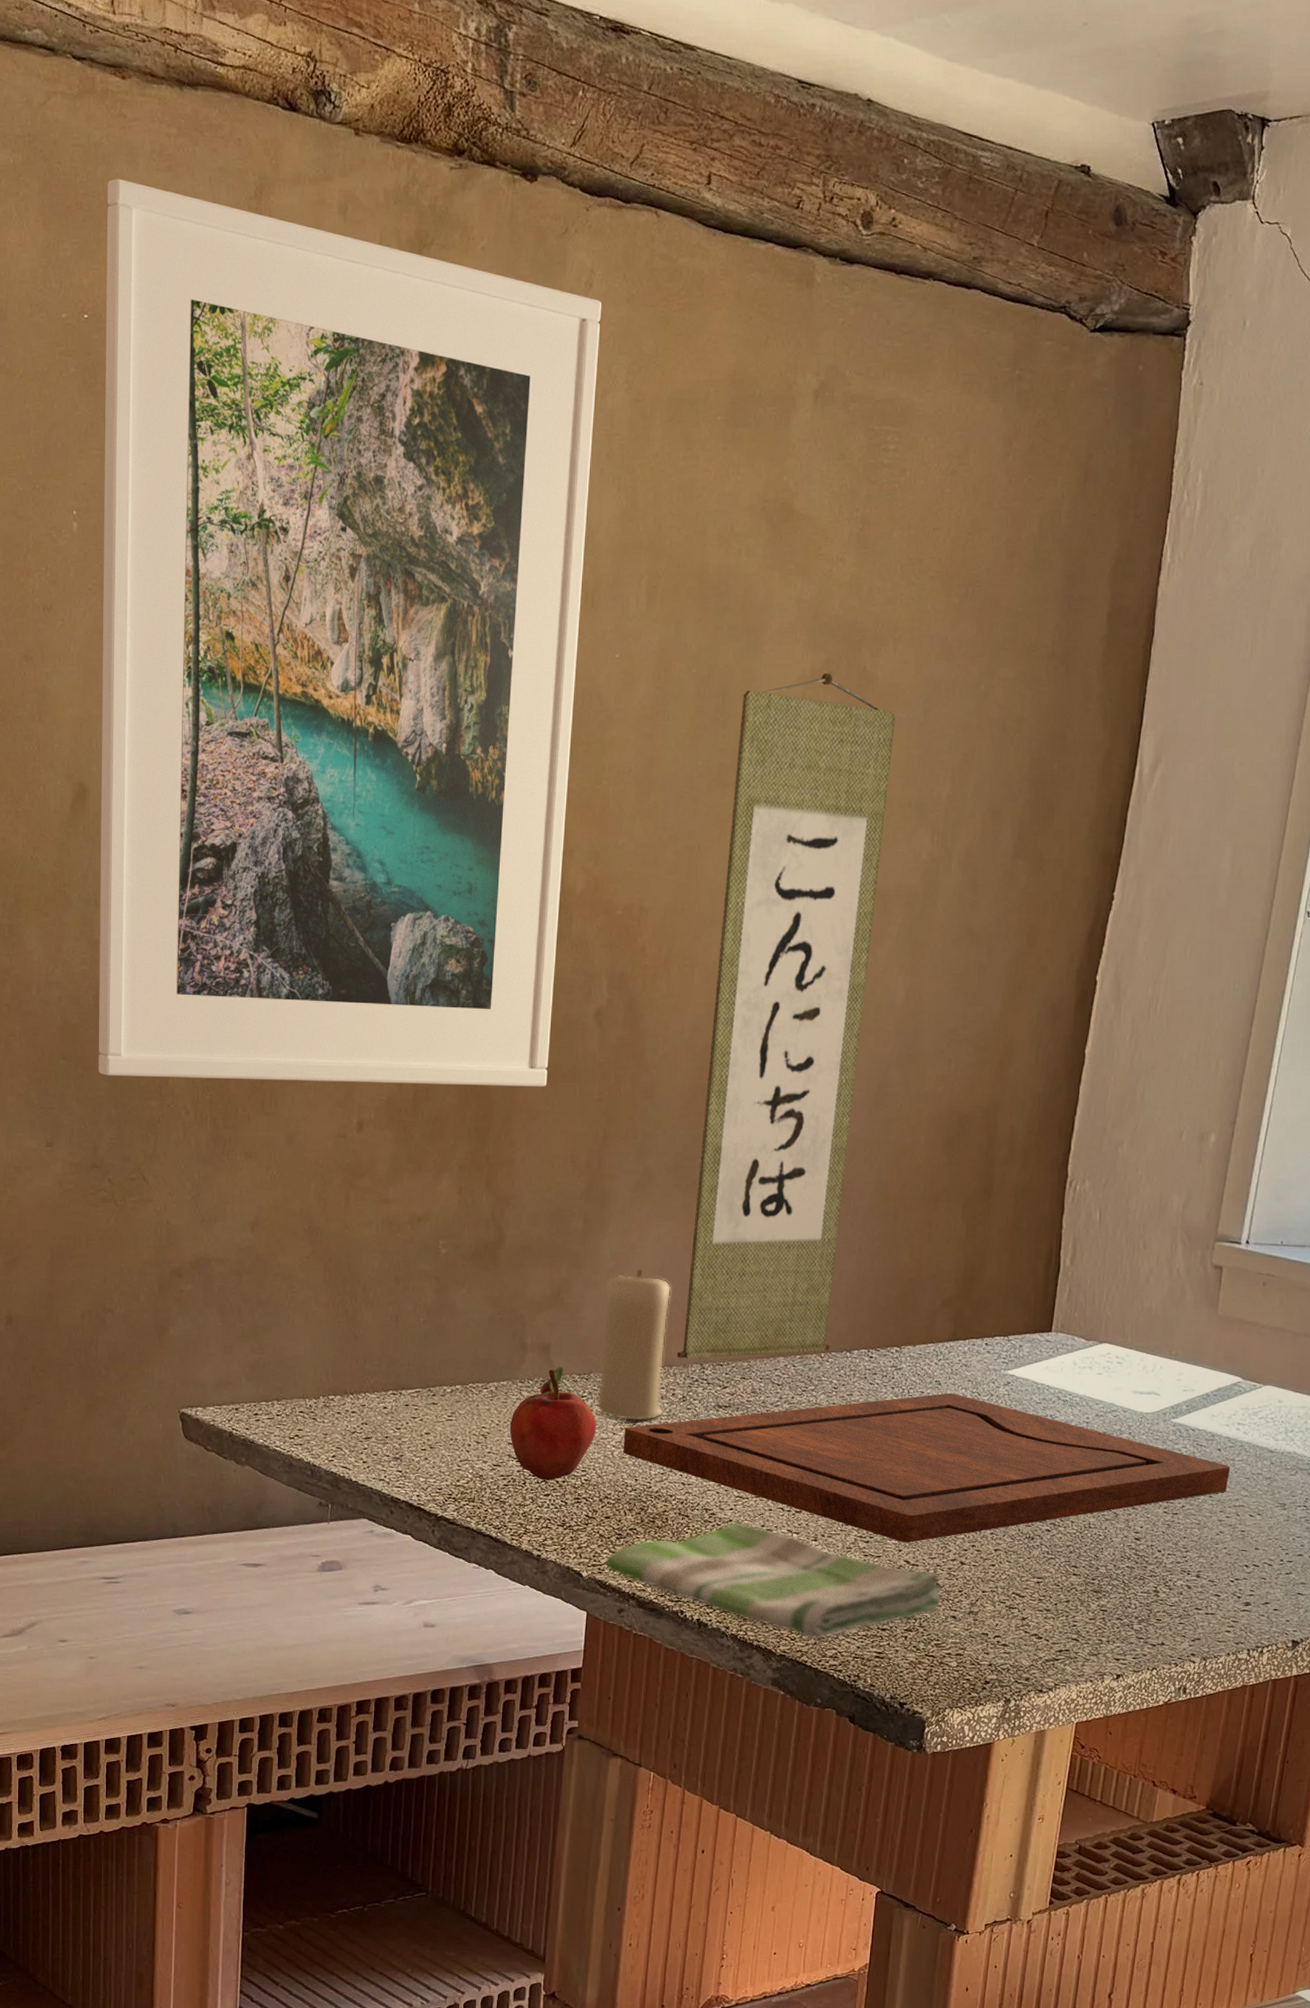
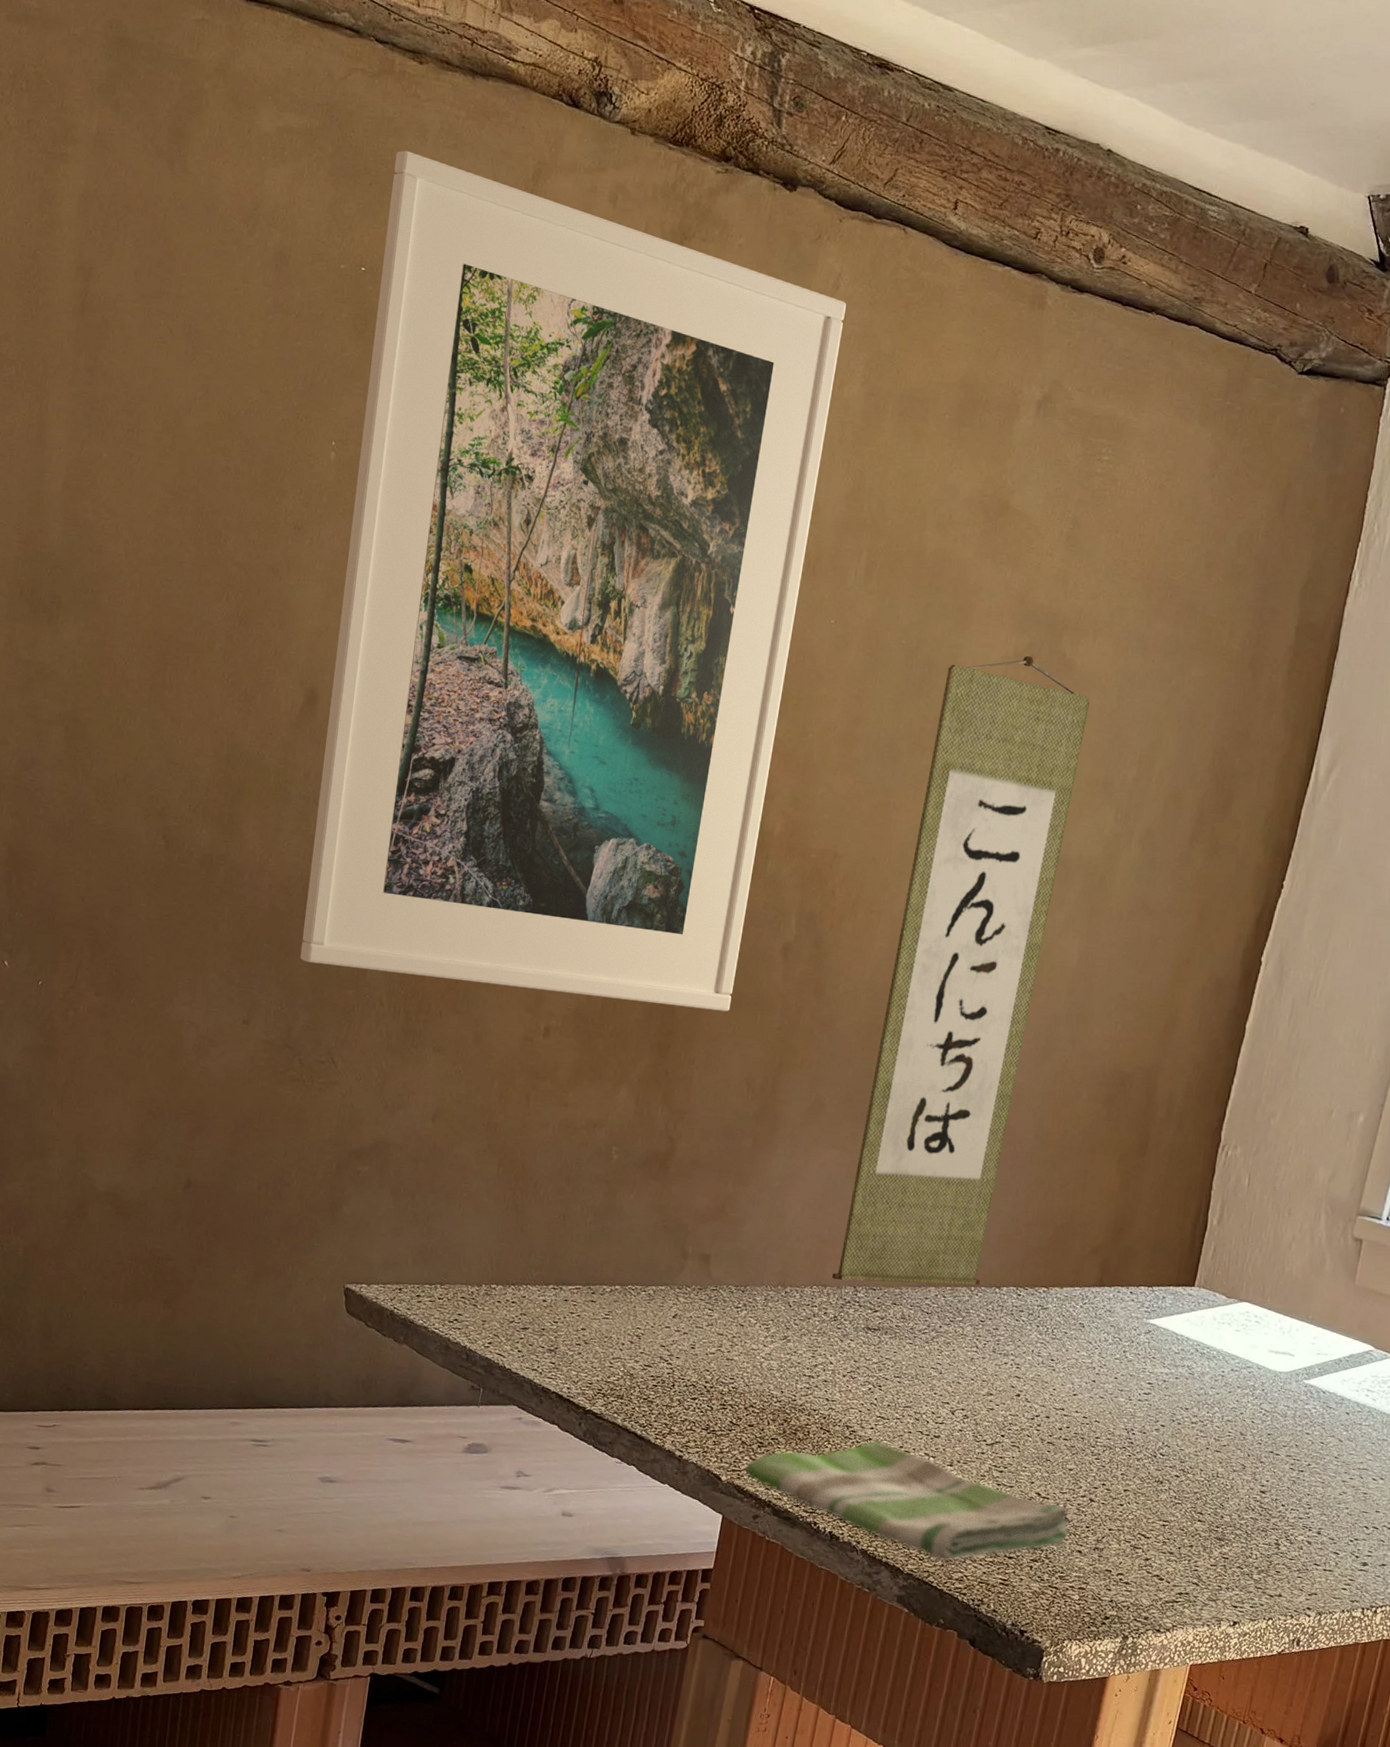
fruit: present [509,1365,597,1480] -> none [663,1276,749,1385]
candle: present [596,1269,672,1422] -> none [749,1191,833,1337]
cutting board: present [623,1393,1231,1543] -> none [772,1335,1358,1476]

